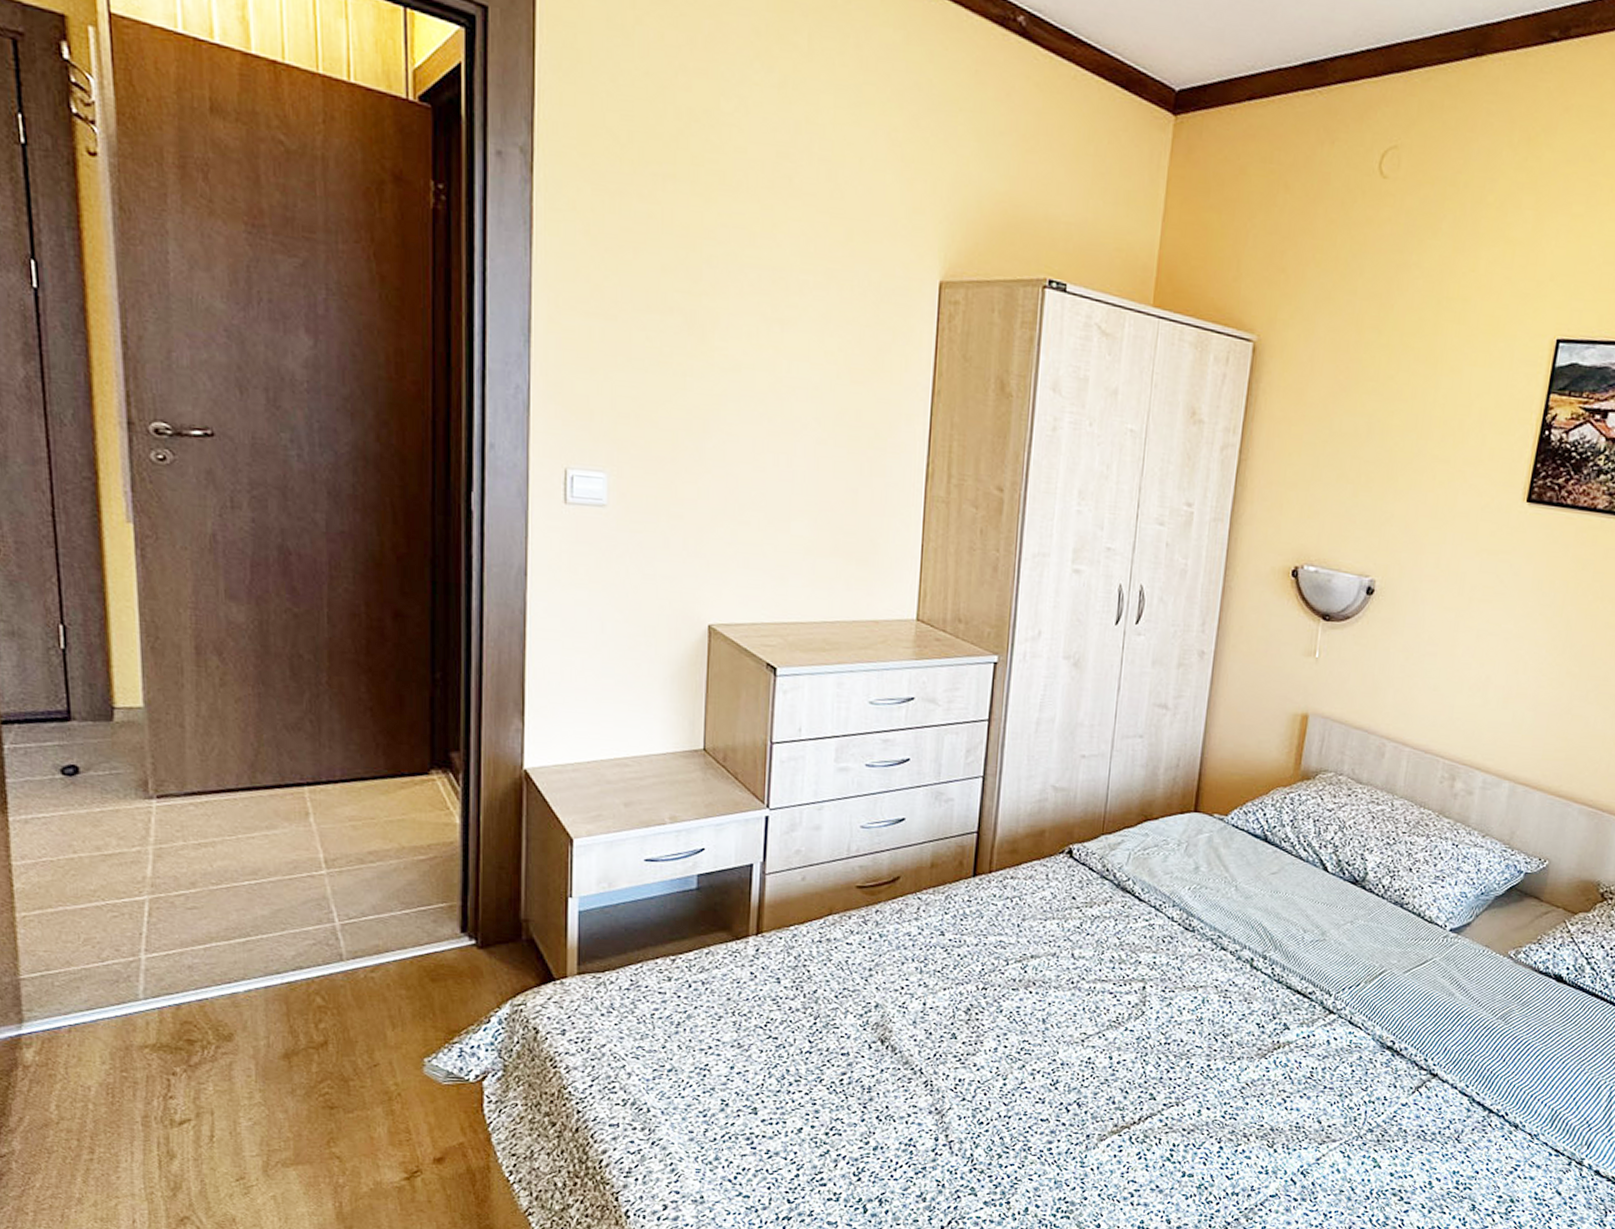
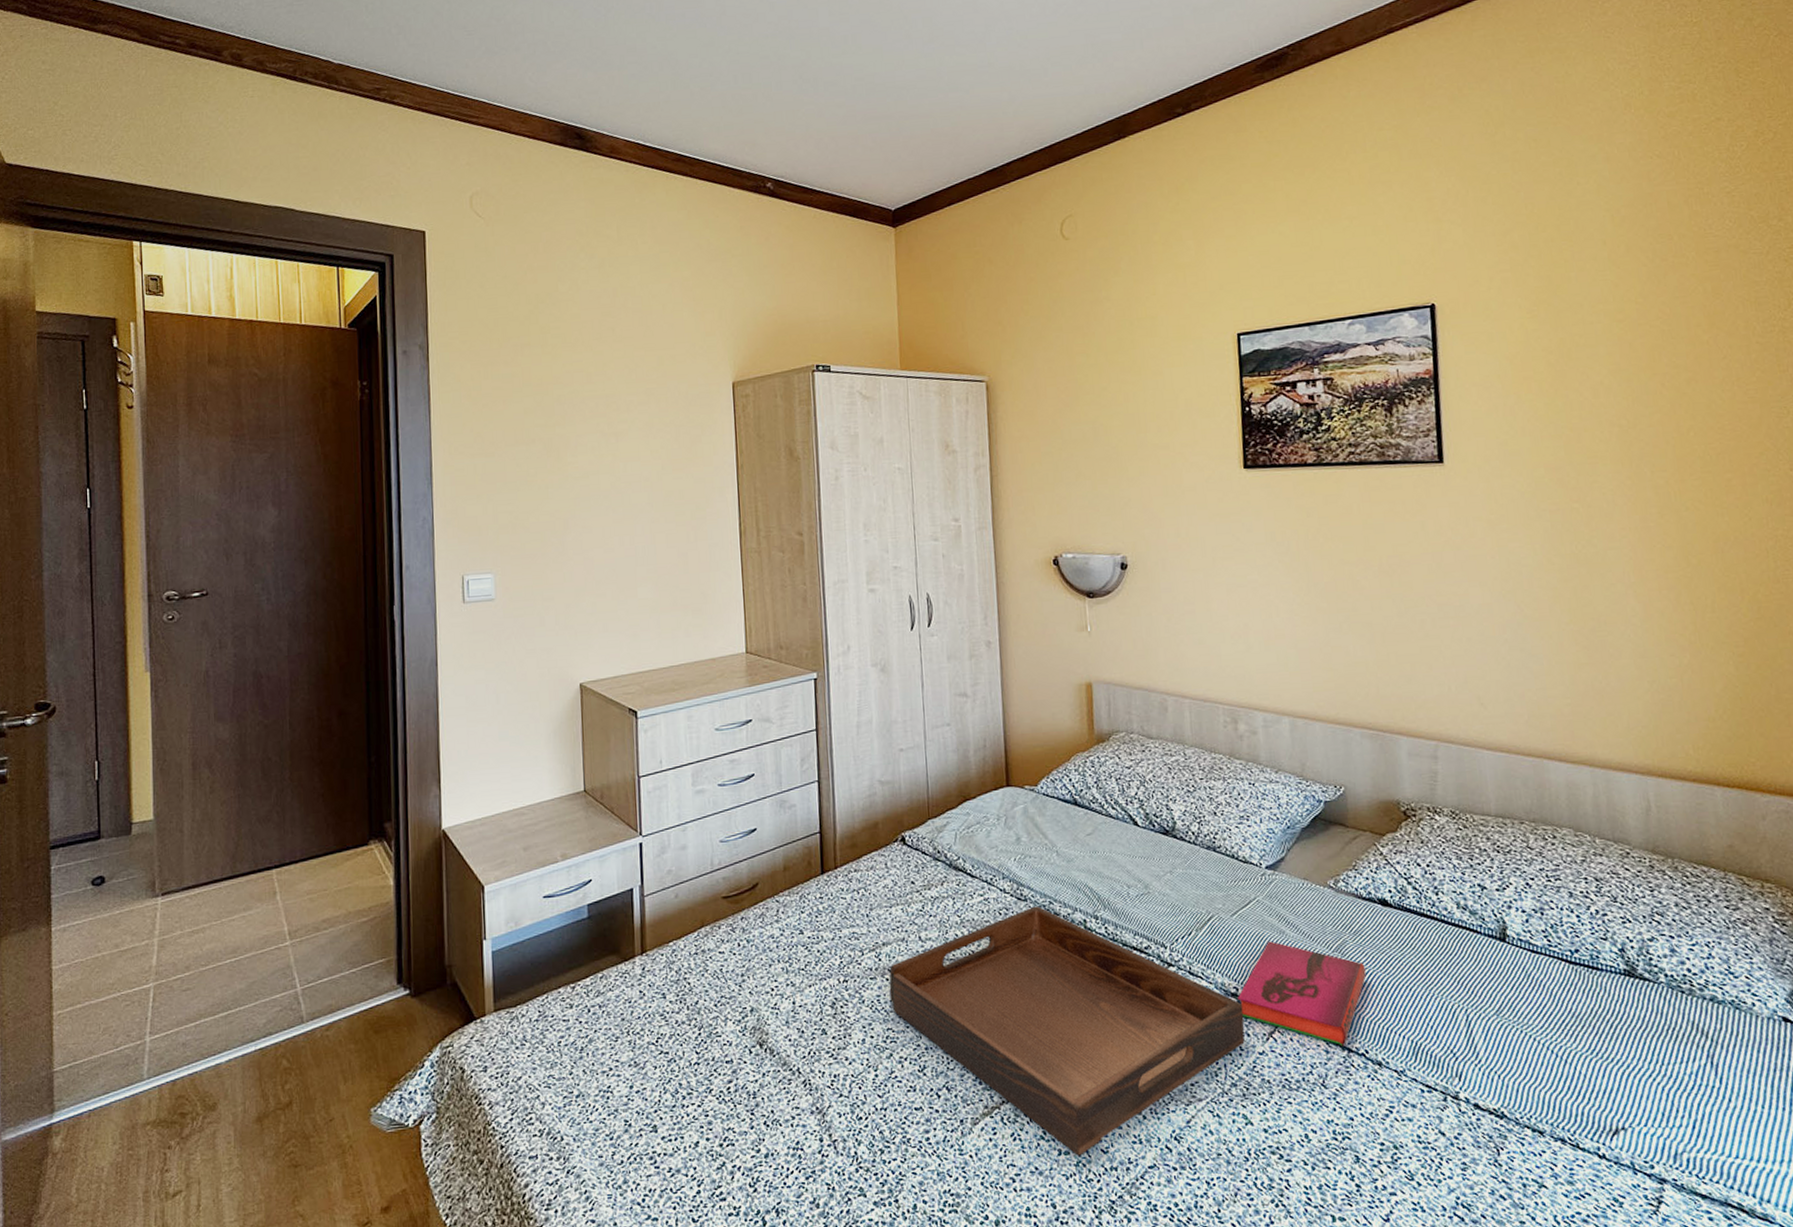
serving tray: none [1030,938,1396,1180] -> present [889,906,1245,1156]
hardback book: none [1393,1001,1526,1107] -> present [1238,941,1366,1047]

